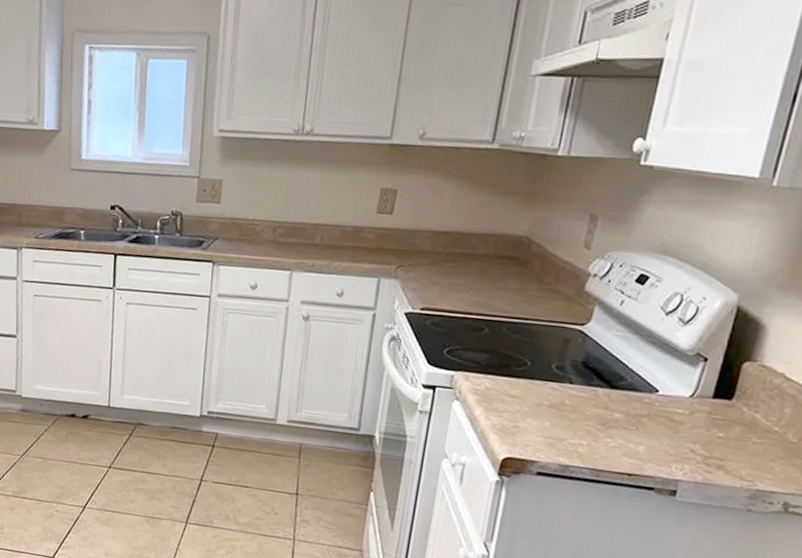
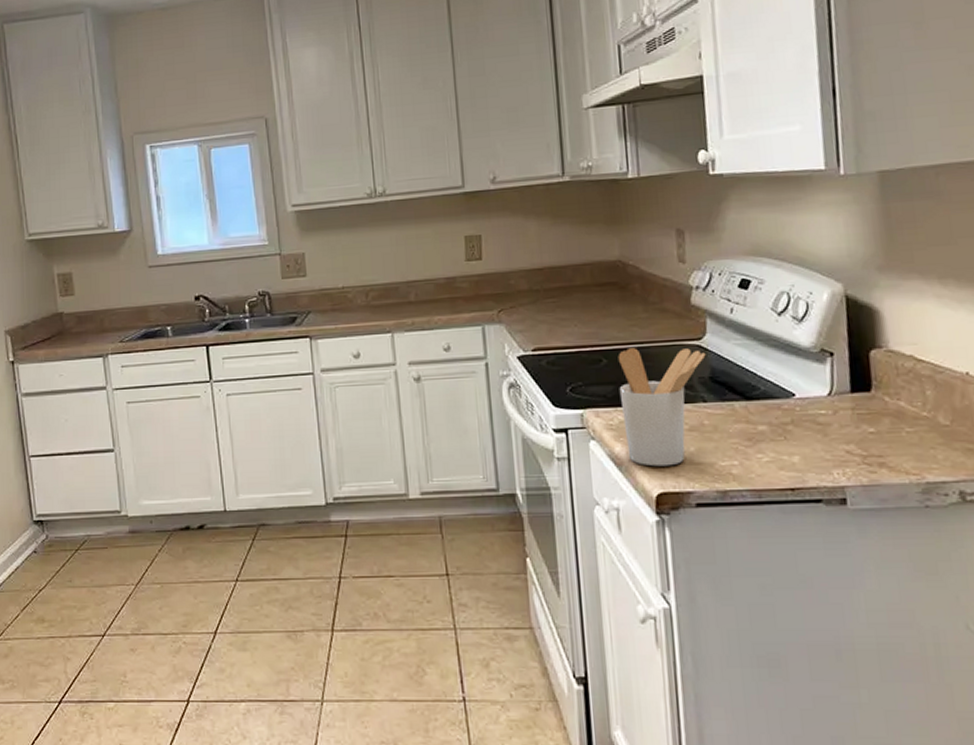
utensil holder: none [486,322,585,436] -> present [618,348,706,467]

